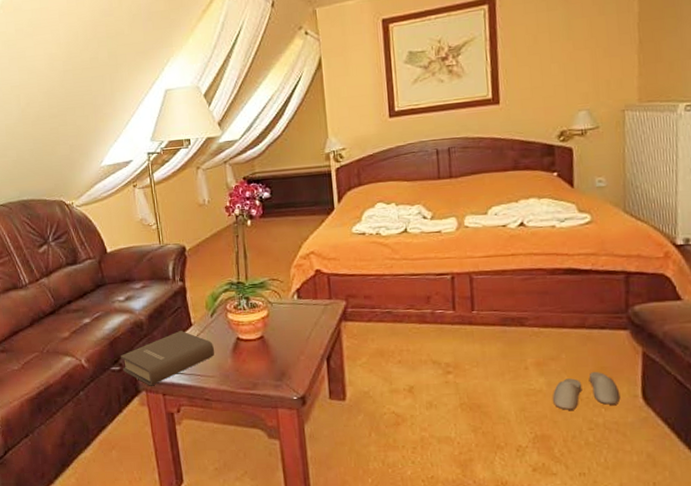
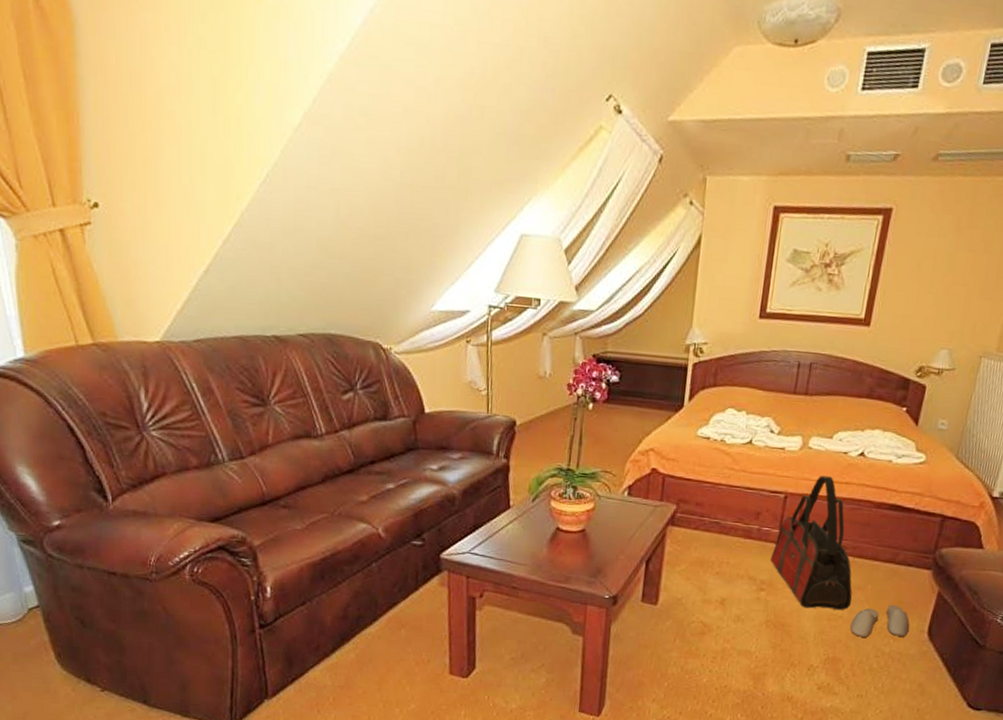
book: present [121,331,214,386] -> none [425,512,530,567]
duffel bag: none [450,251,547,386] -> present [770,475,852,610]

